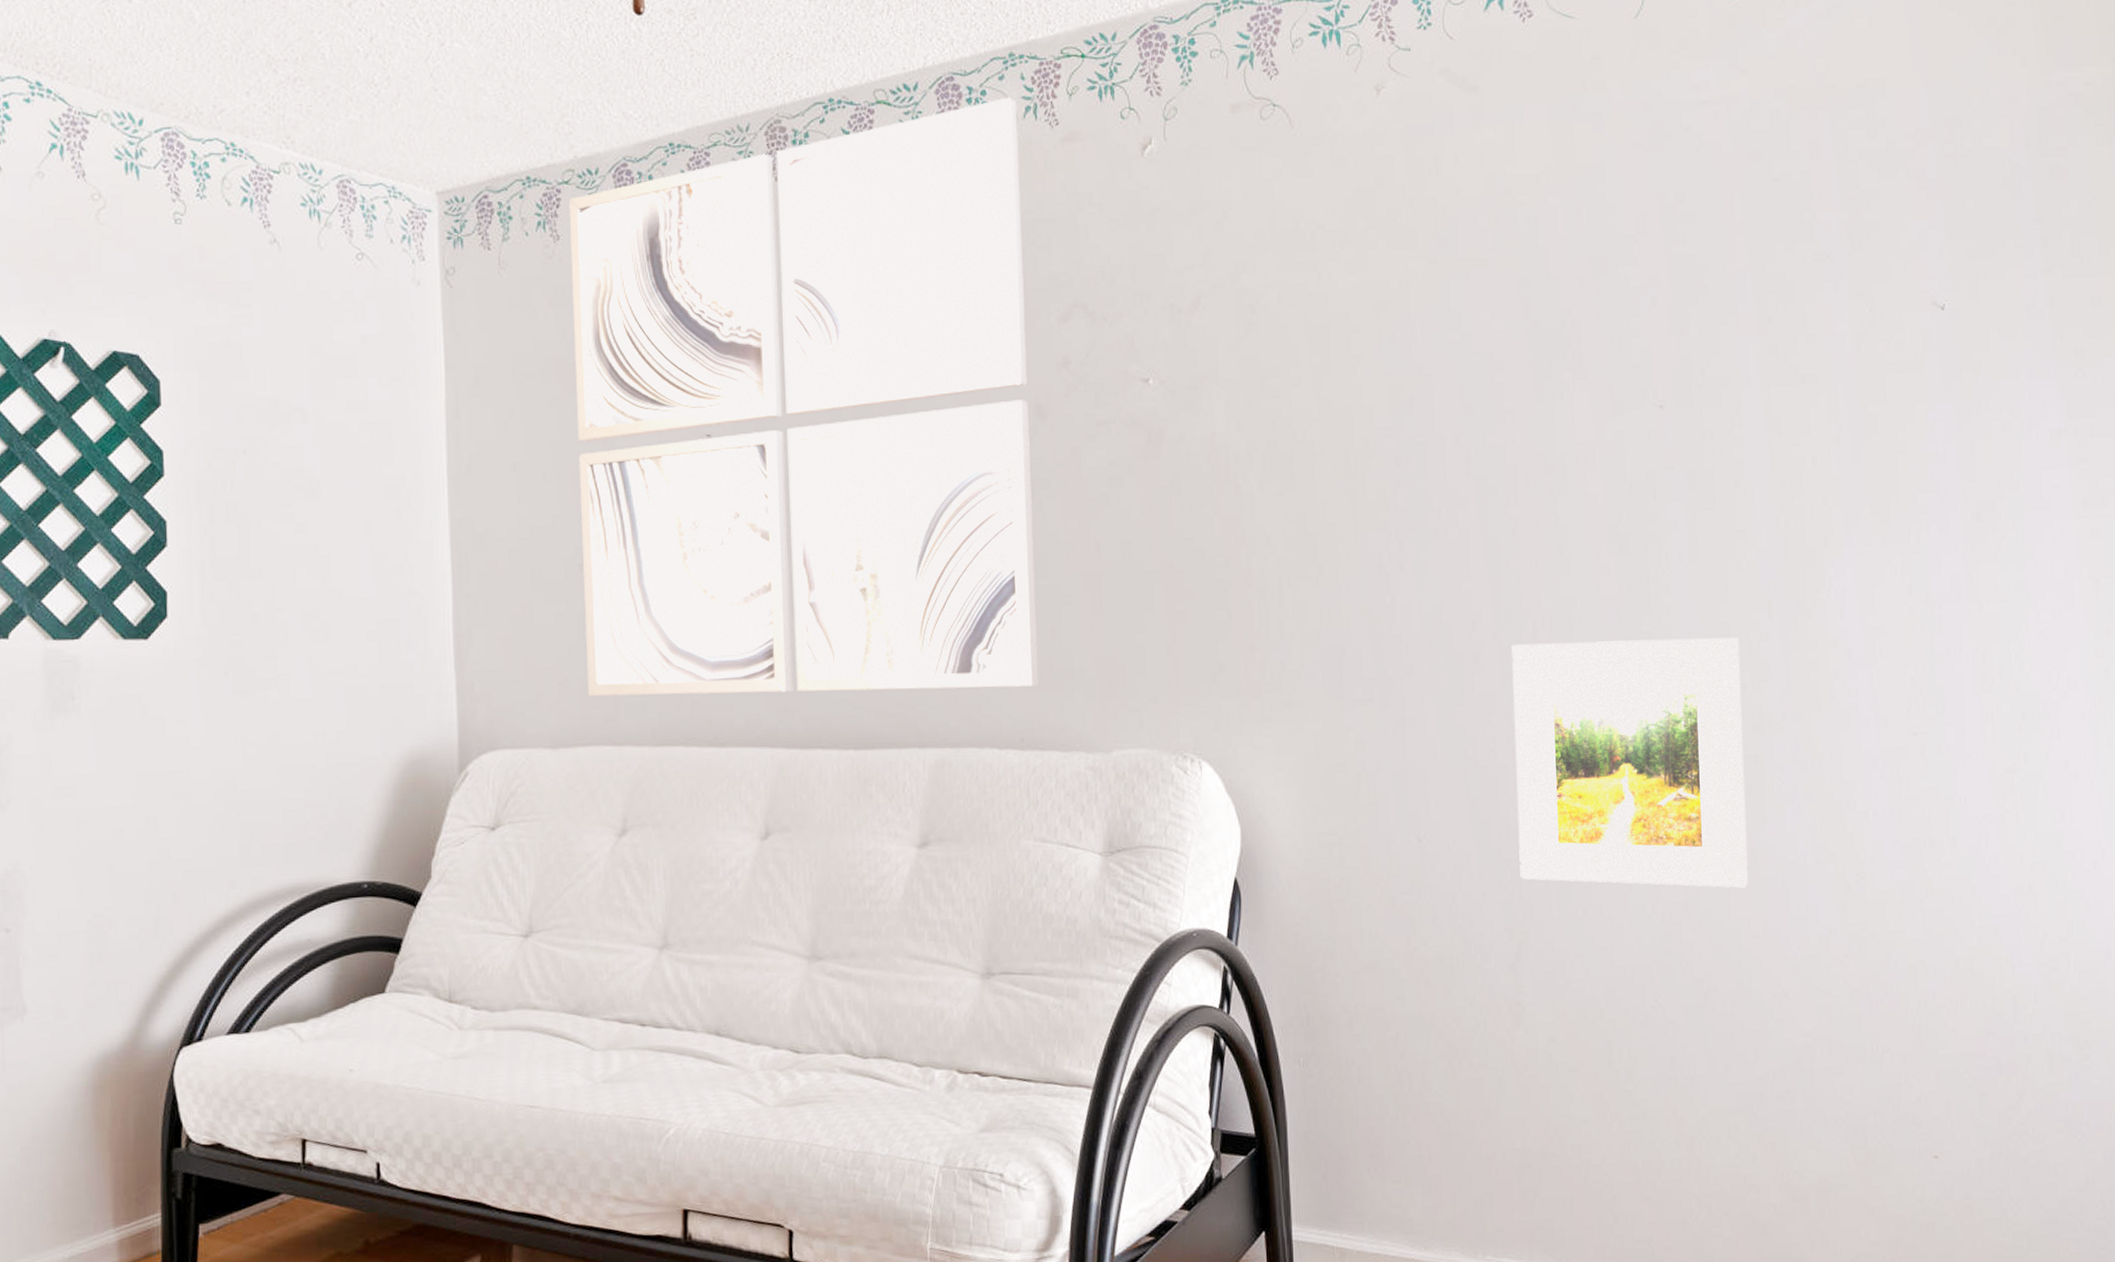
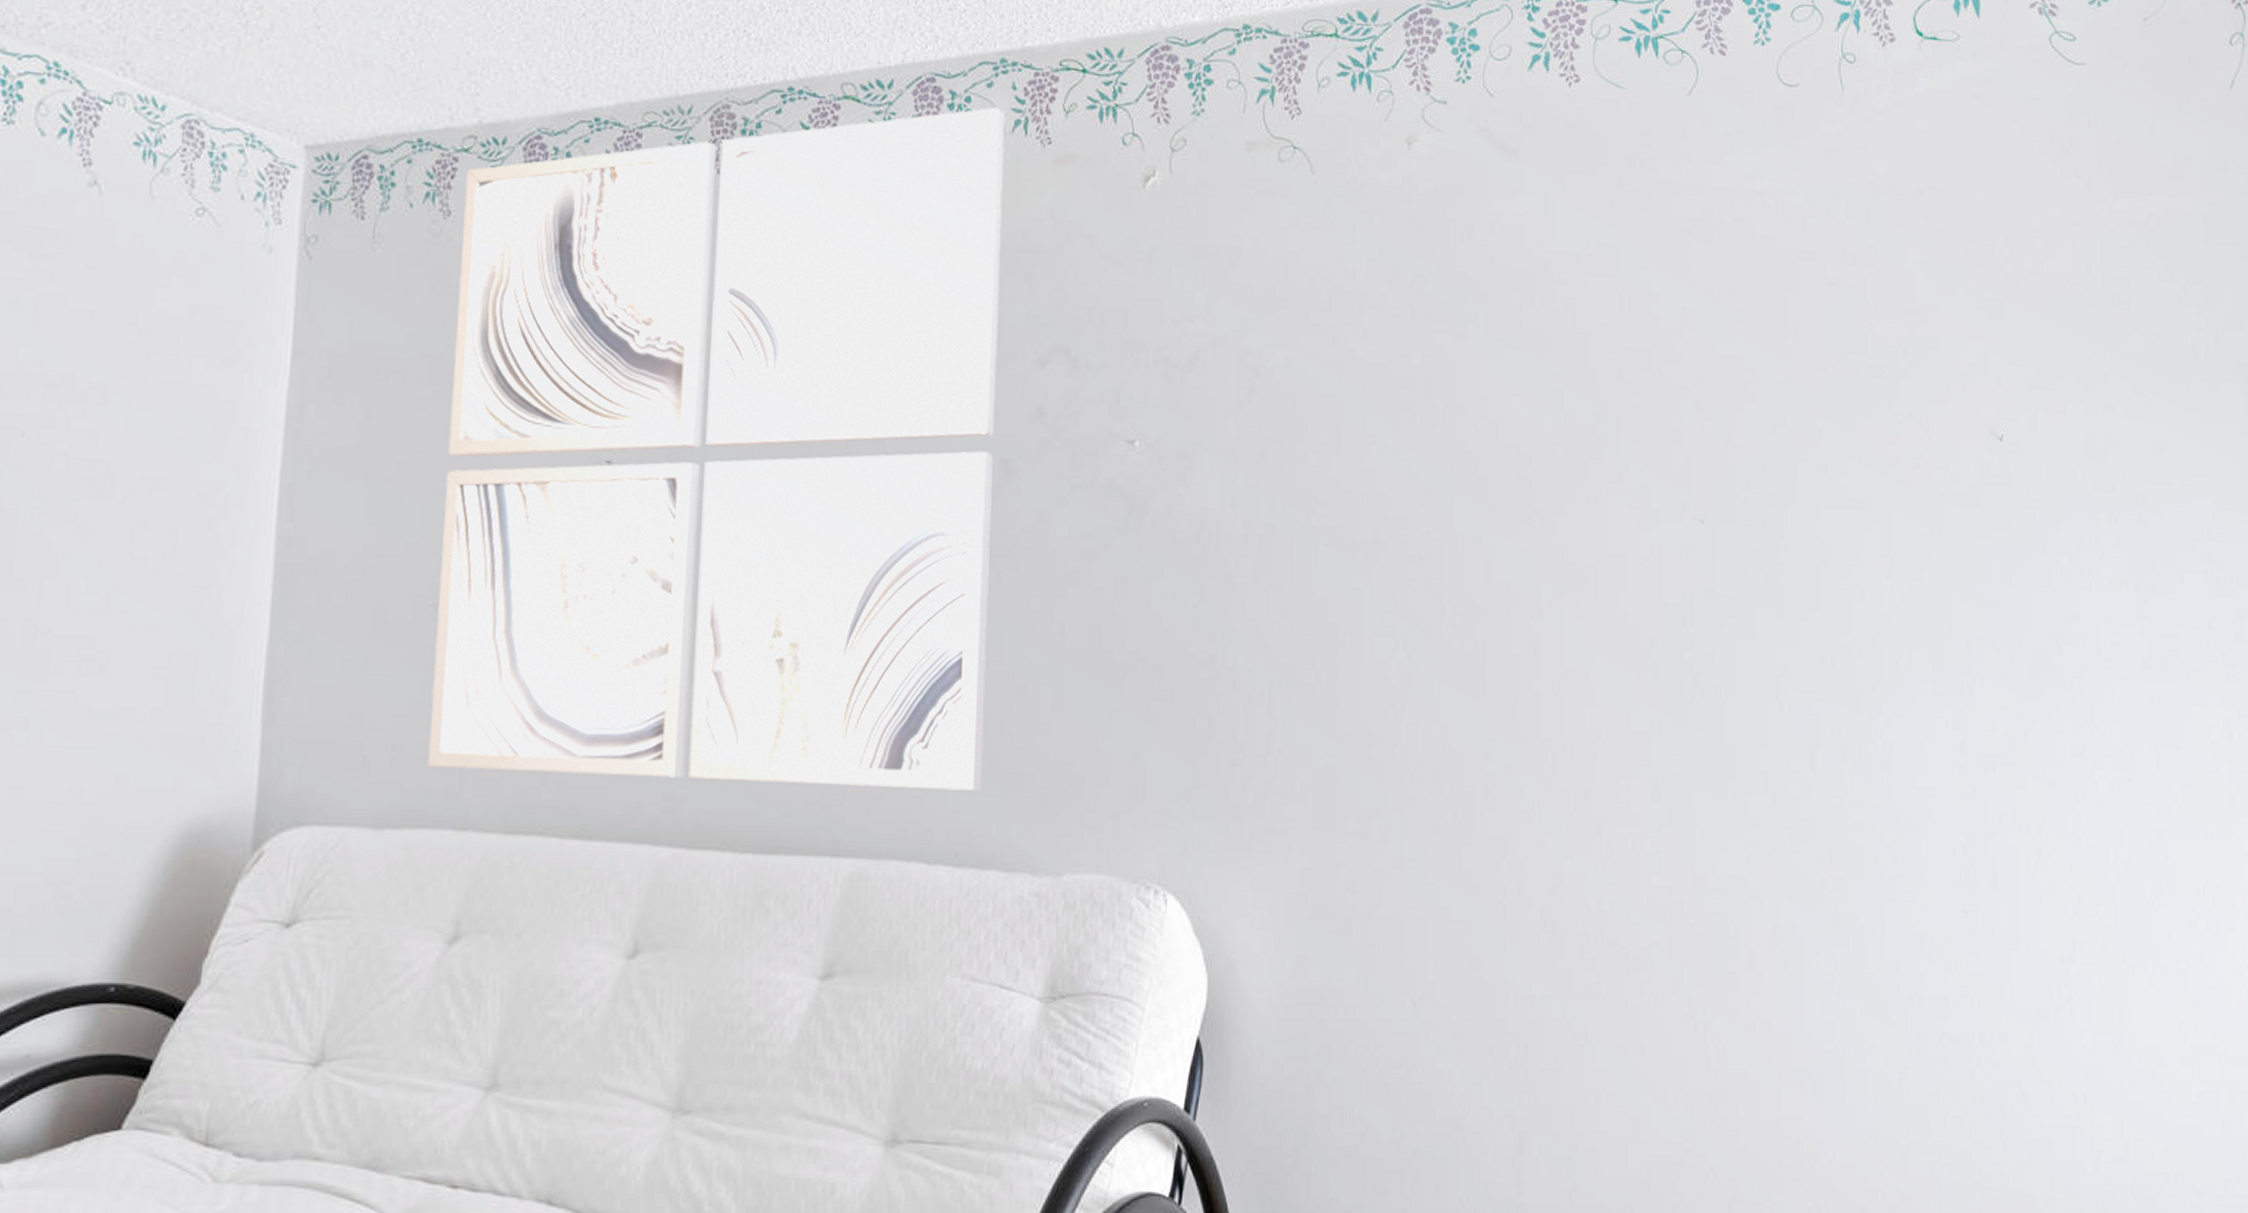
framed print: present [1511,637,1749,888] -> none [1526,779,1781,1080]

